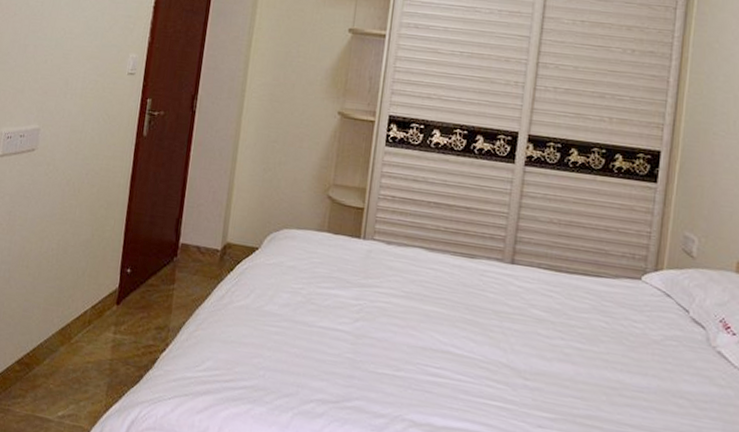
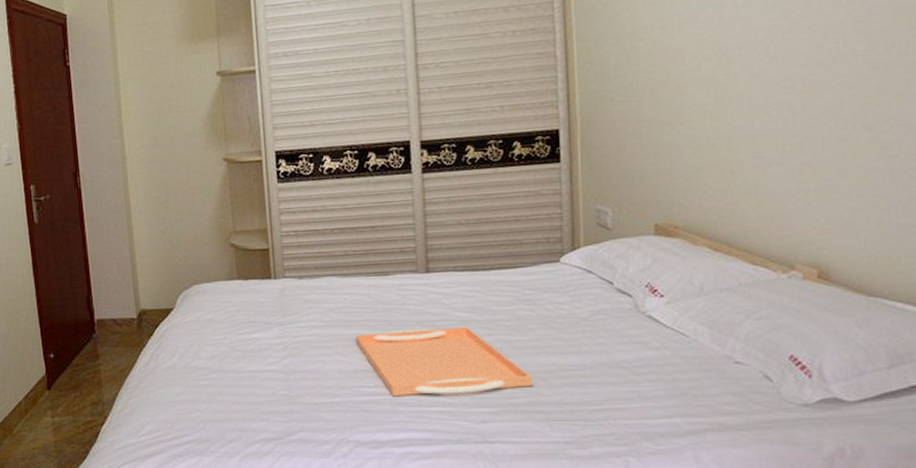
serving tray: none [430,312,597,400] -> present [355,327,533,397]

